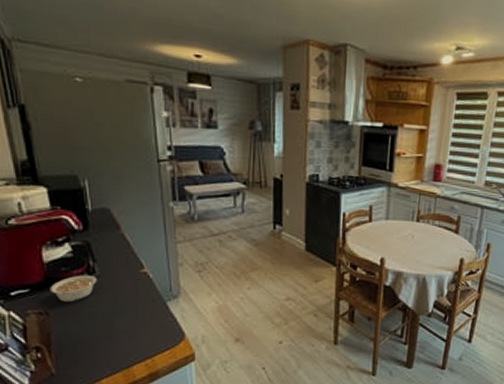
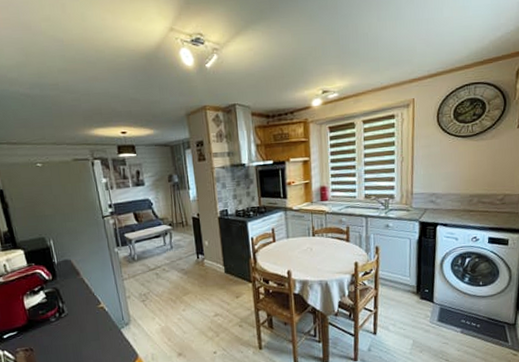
legume: present [50,275,97,303] -> none [32,314,66,339]

